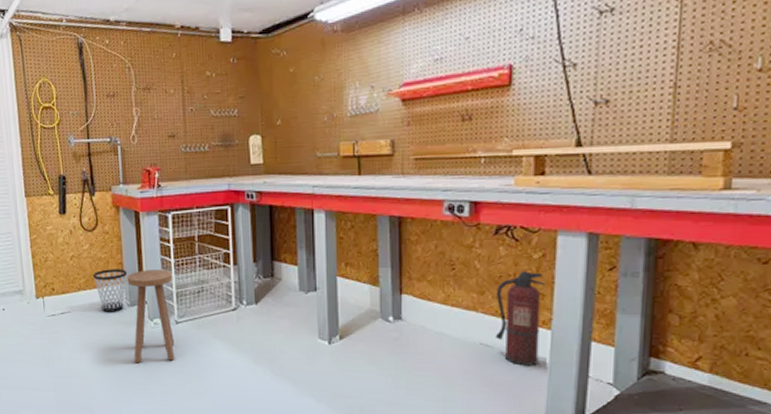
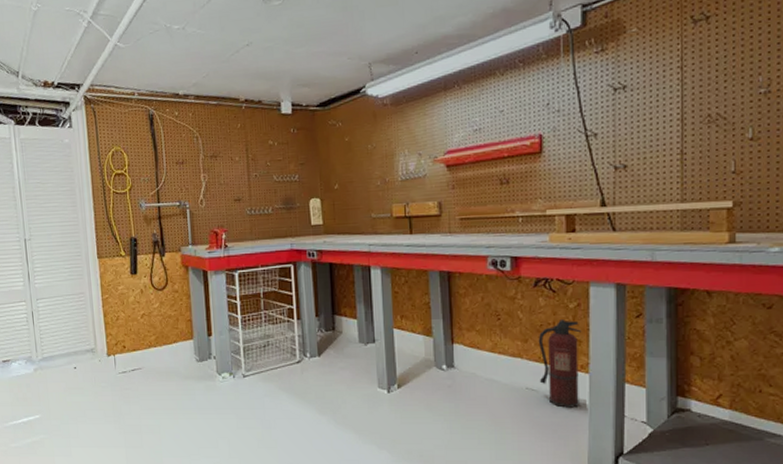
wastebasket: present [93,269,128,312] -> none [163,325,197,368]
stool: present [127,270,175,364] -> none [196,325,243,417]

